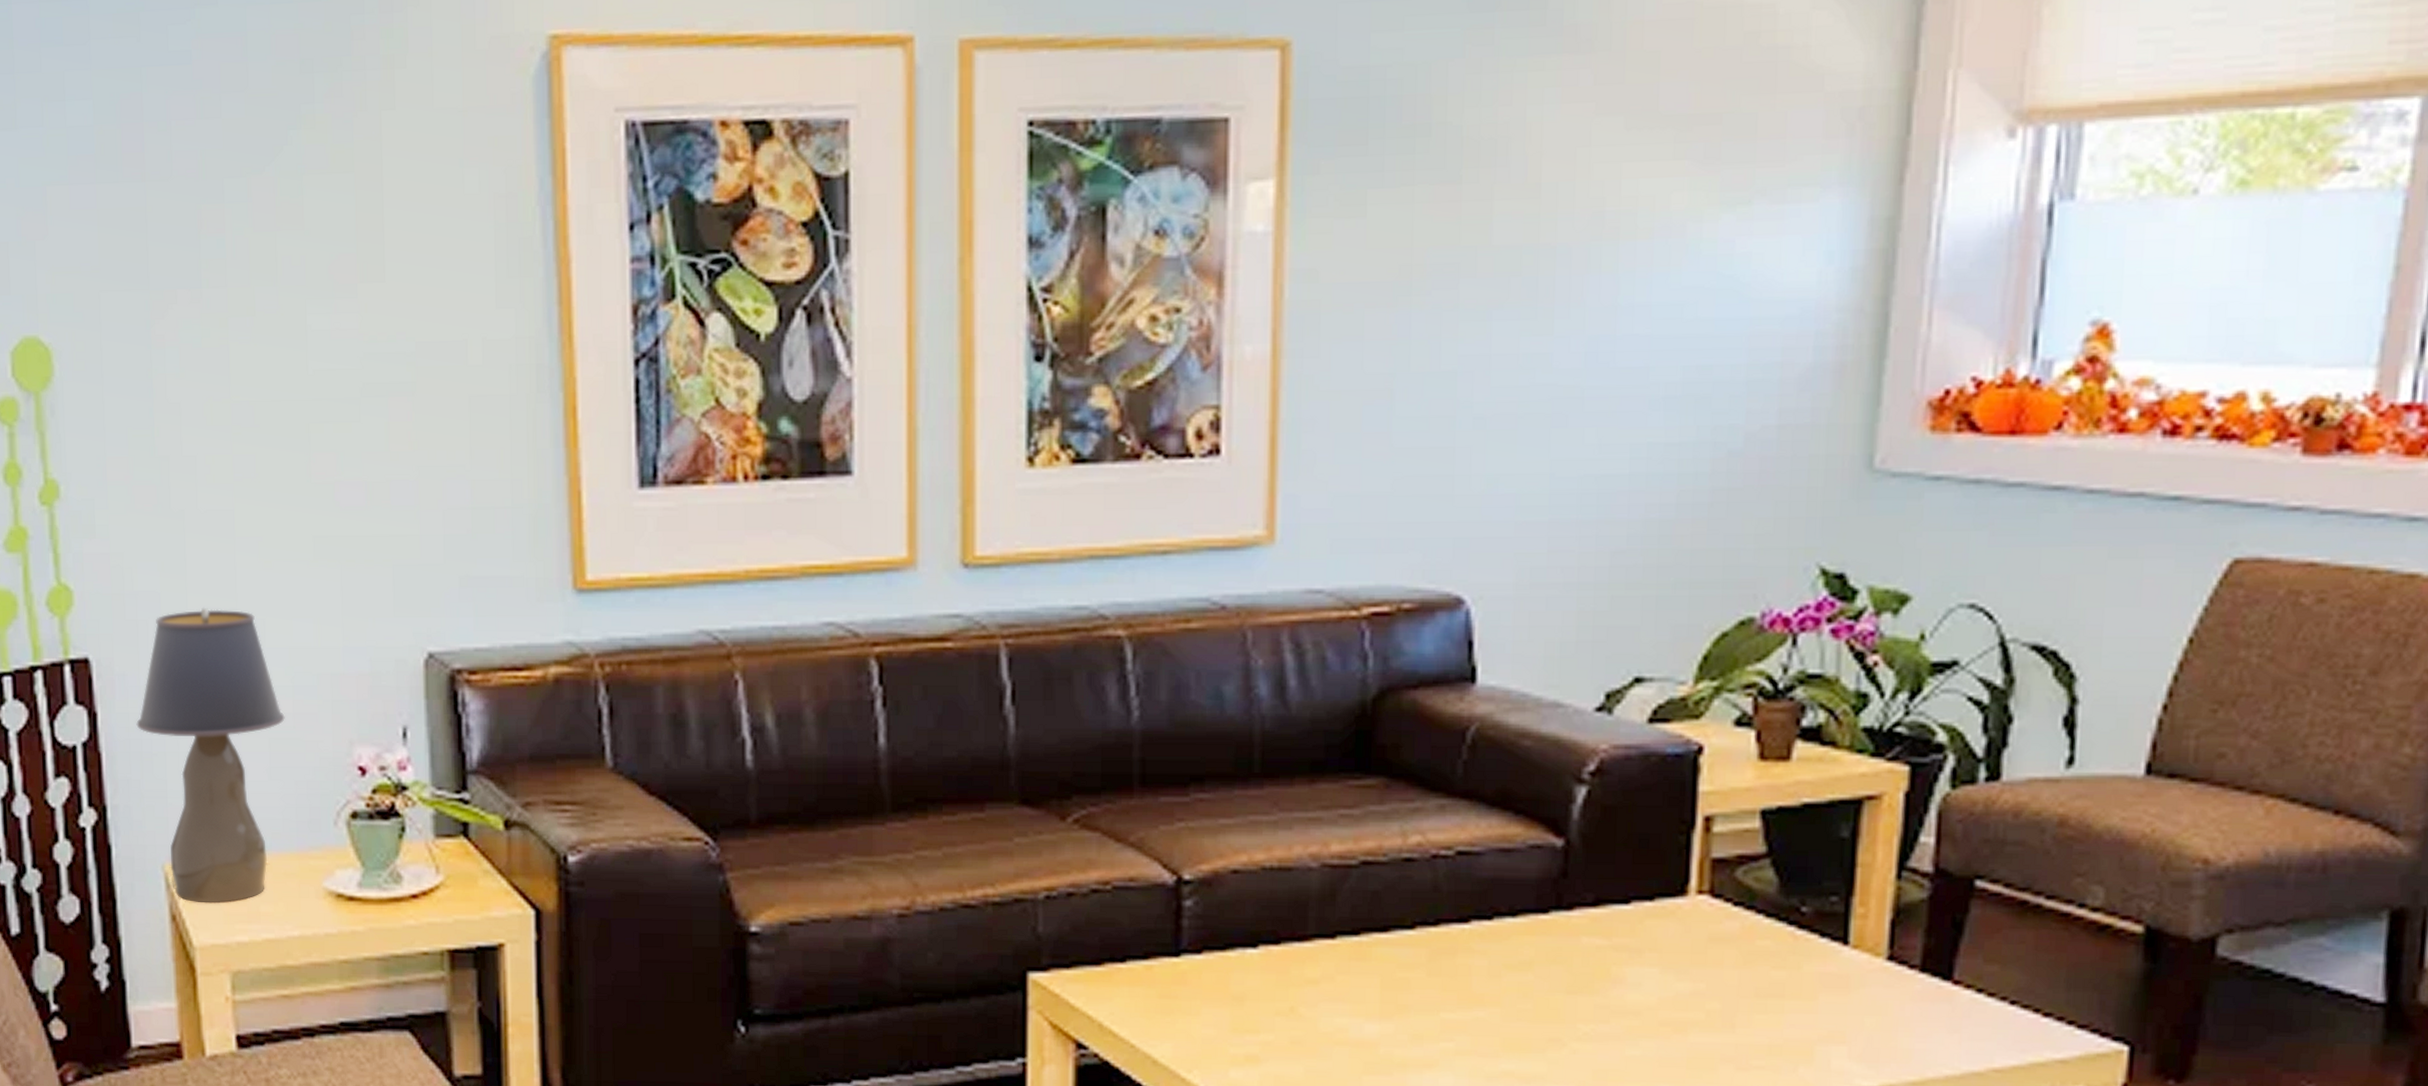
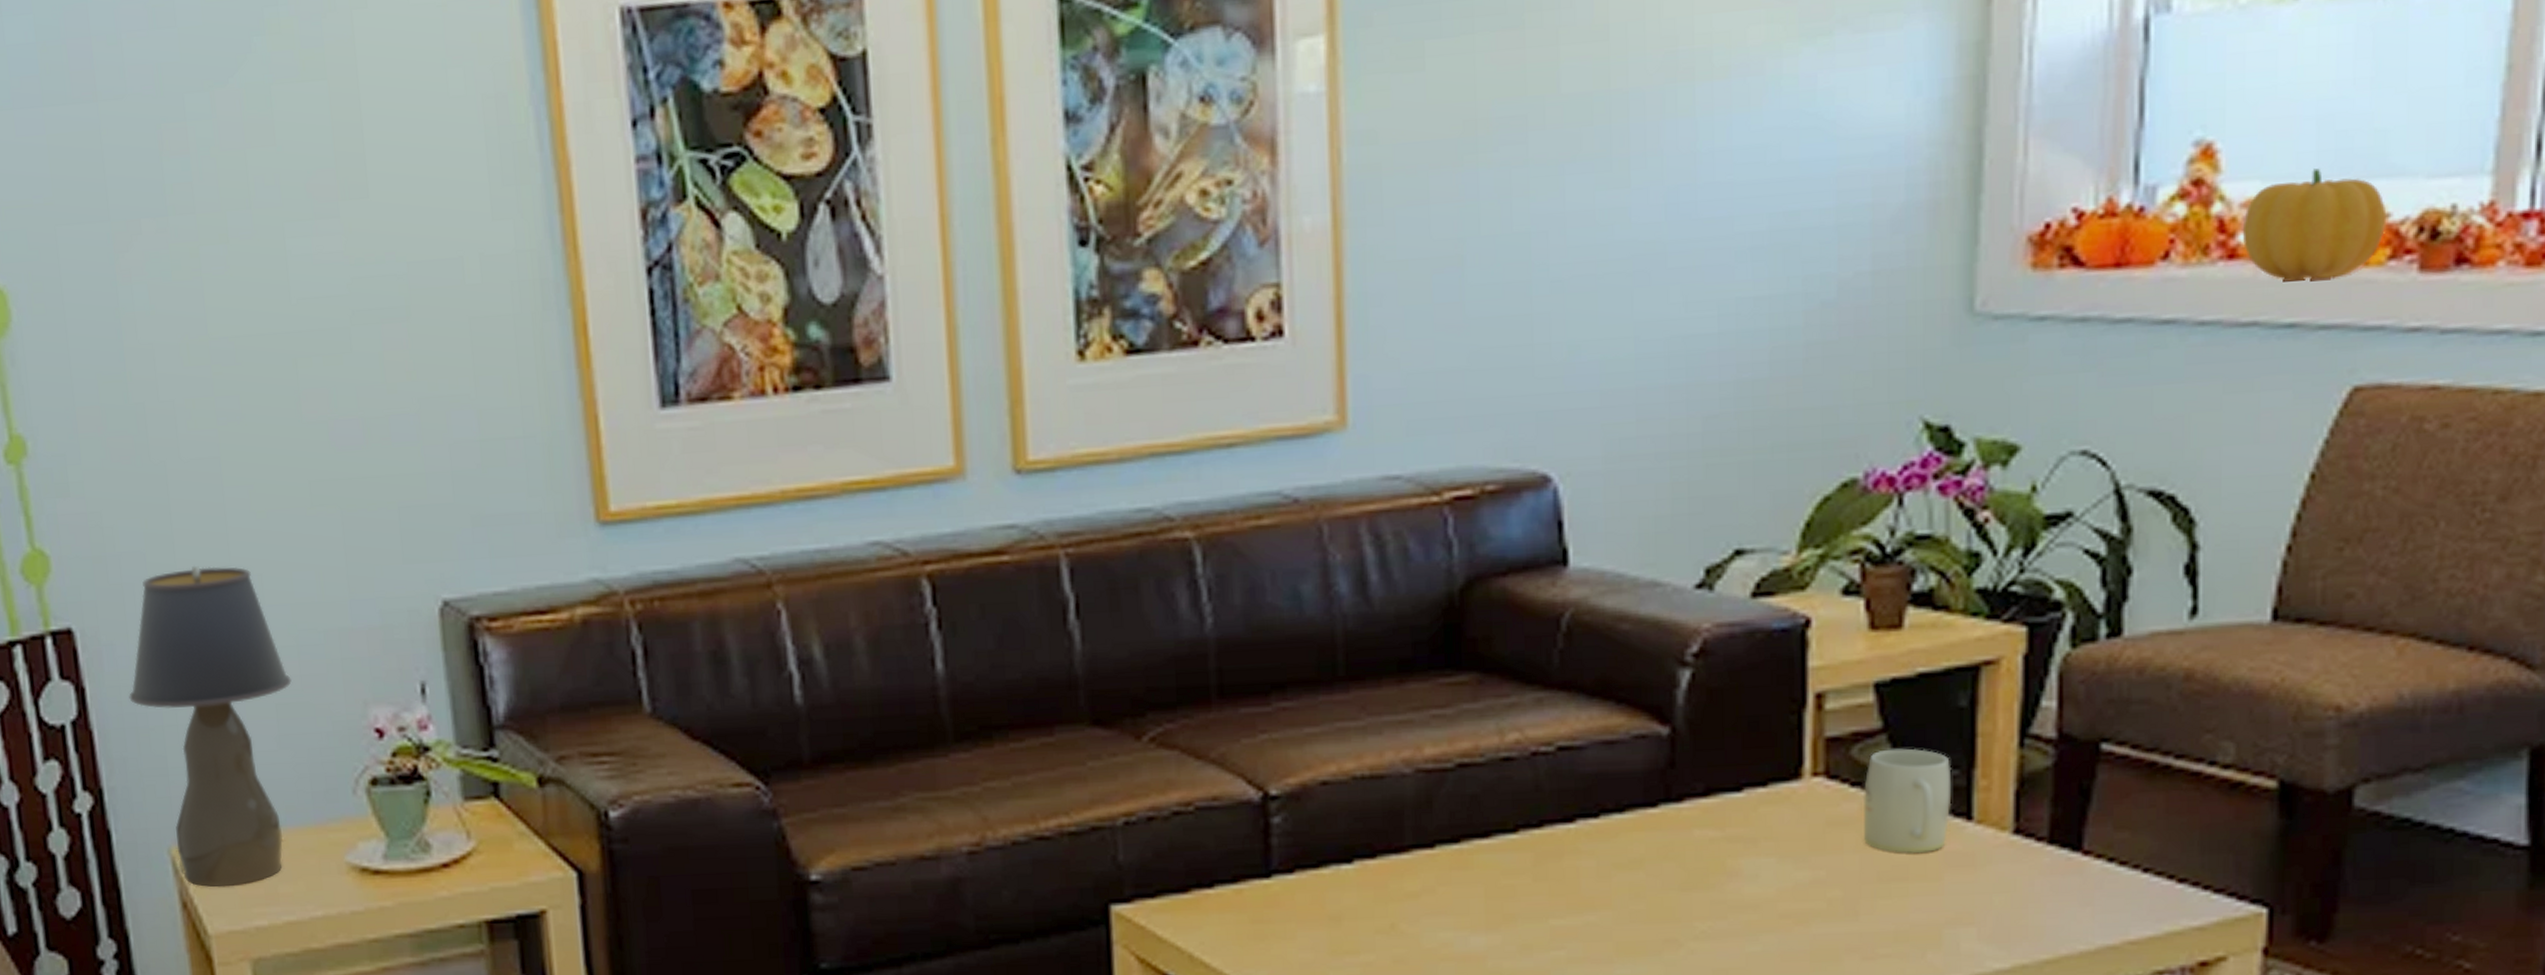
mug: none [1744,873,1831,973] -> present [1862,748,1952,854]
decorative pumpkin: none [2133,353,2273,457] -> present [2242,168,2387,281]

